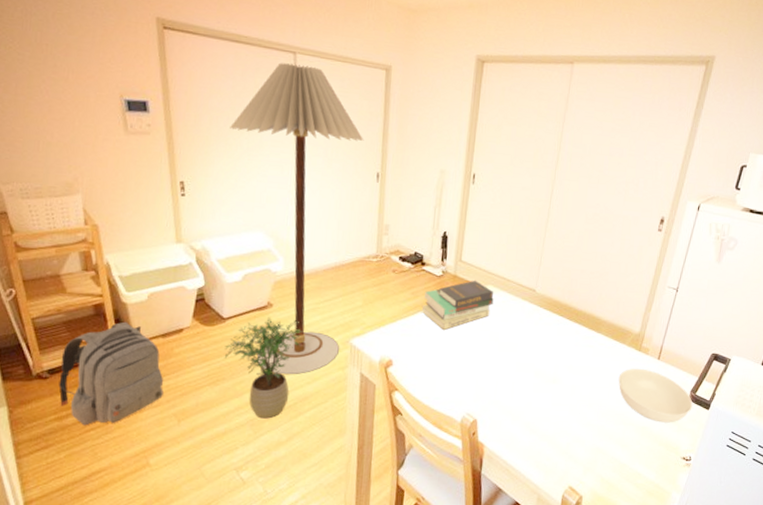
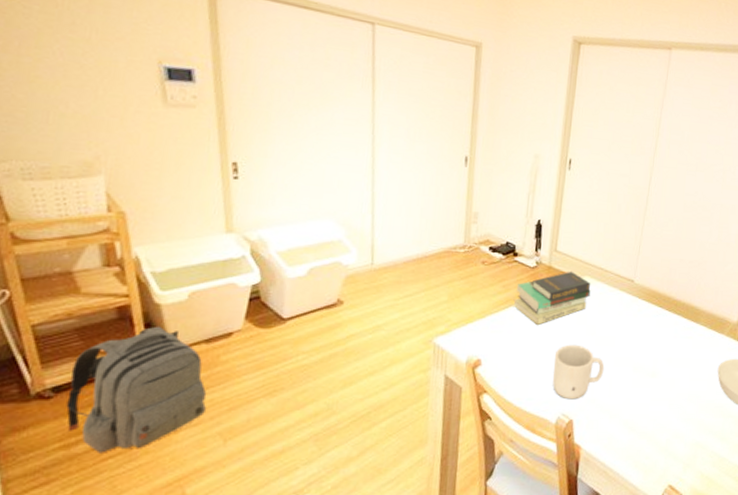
potted plant: present [224,317,302,419] -> none [283,316,378,432]
floor lamp: present [230,63,364,375] -> none [295,33,451,381]
mug: none [458,349,507,401] -> present [553,344,605,400]

